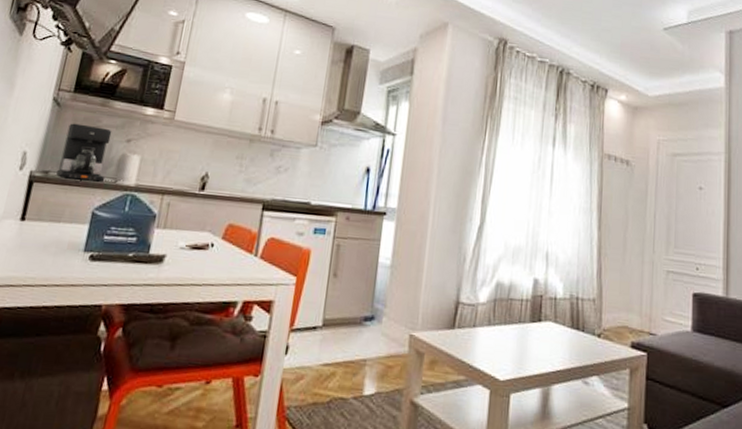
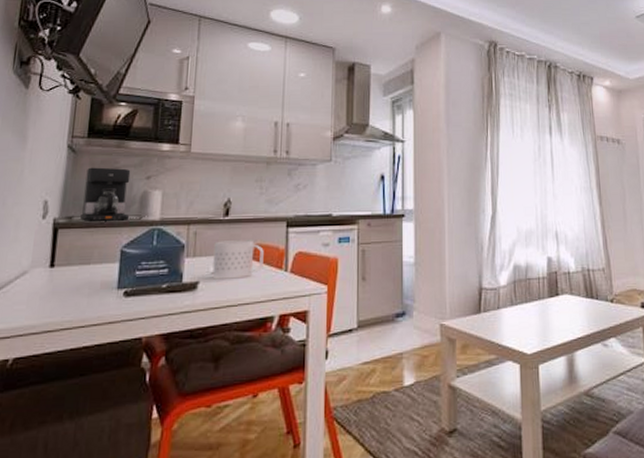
mug: none [180,215,236,258] -> present [212,240,264,279]

